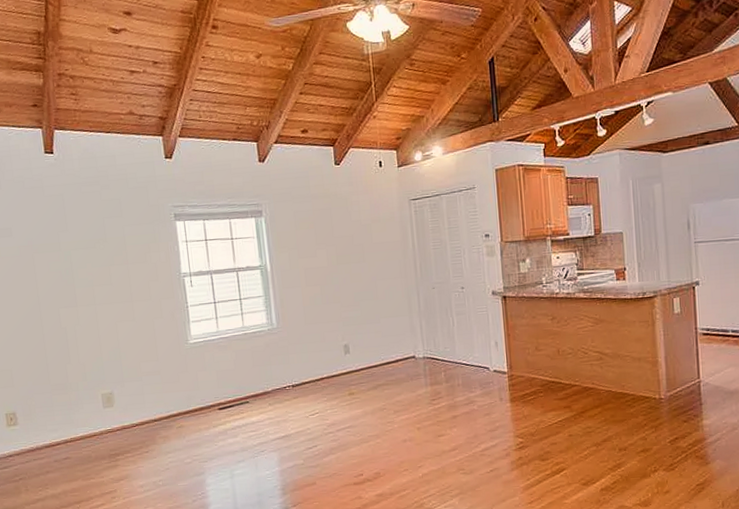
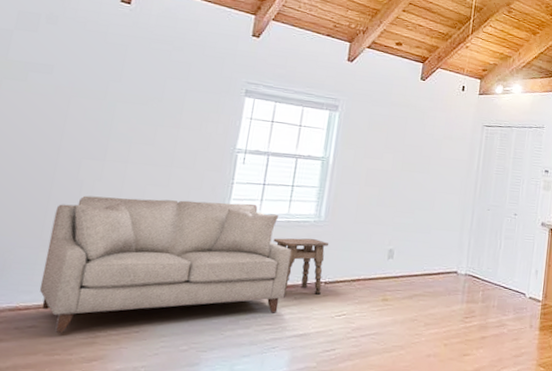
sofa: none [53,322,260,462] -> present [39,195,292,334]
side table: none [236,346,291,405] -> present [273,238,329,298]

